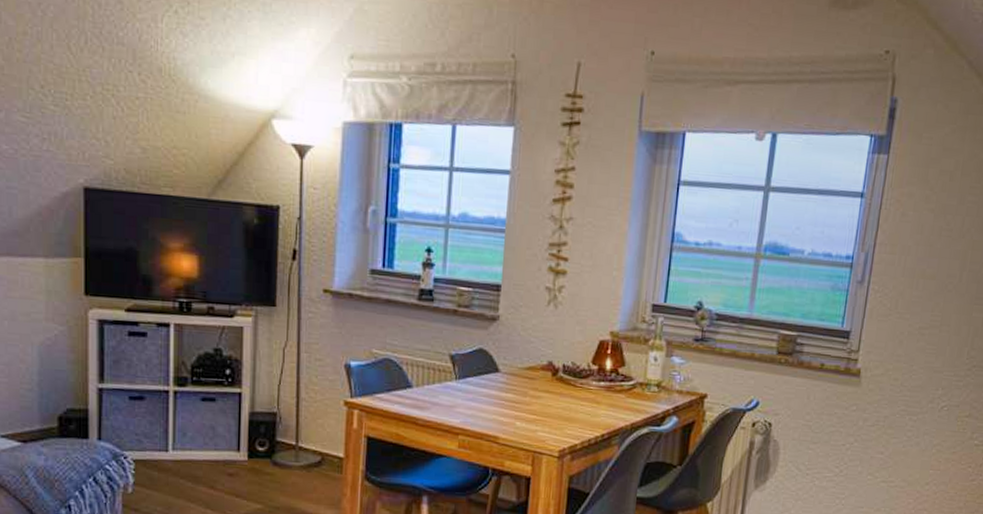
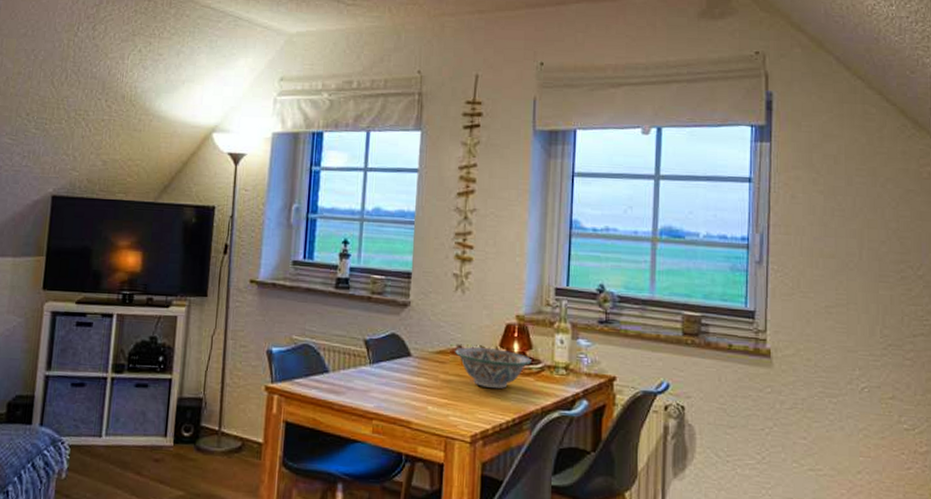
decorative bowl: none [545,363,623,406] -> present [455,347,531,389]

